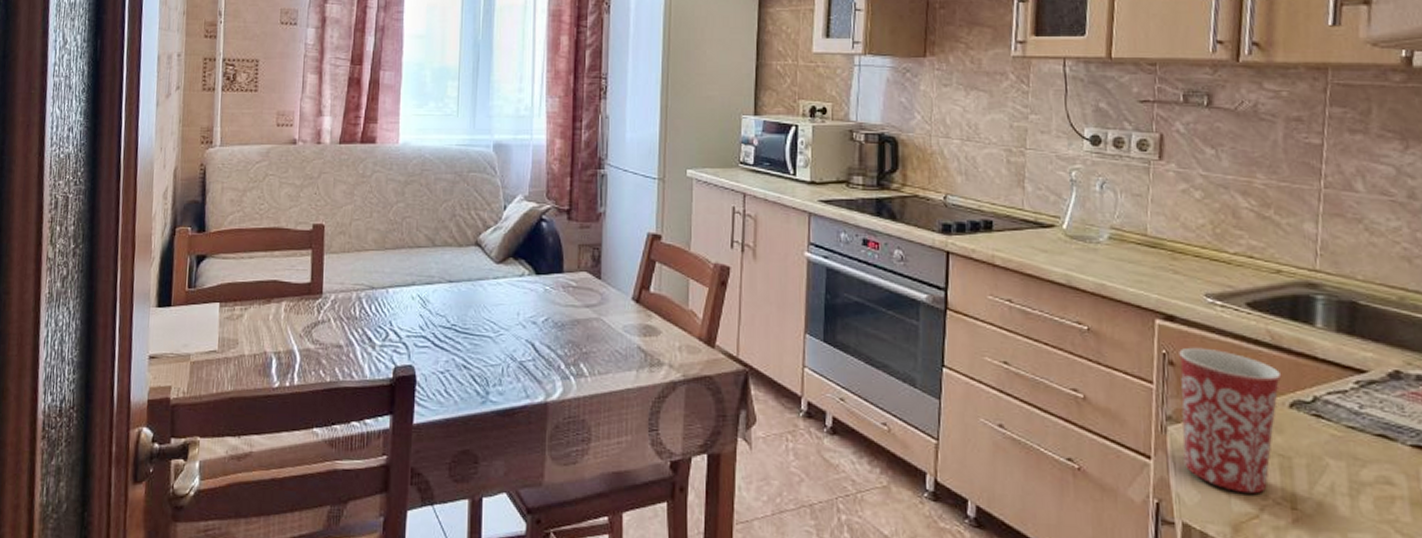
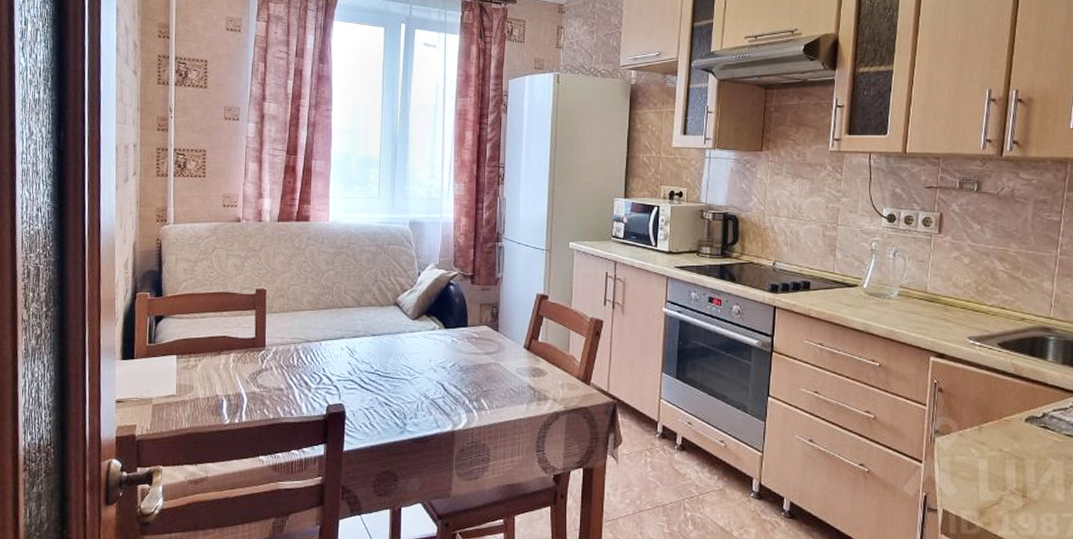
mug: present [1179,347,1282,494] -> none [946,378,1021,487]

